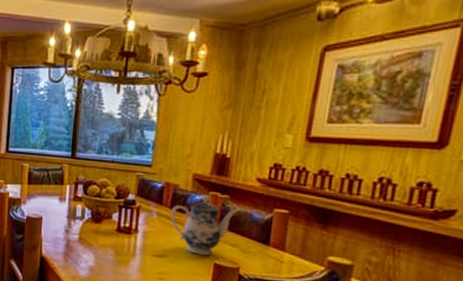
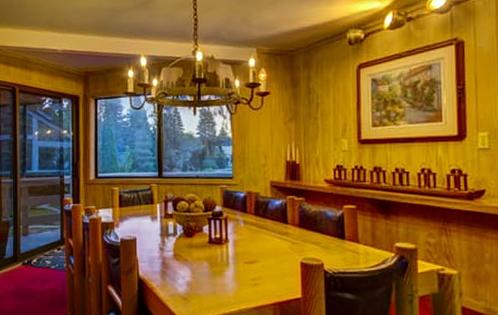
teapot: present [170,195,239,256] -> none [255,200,315,256]

